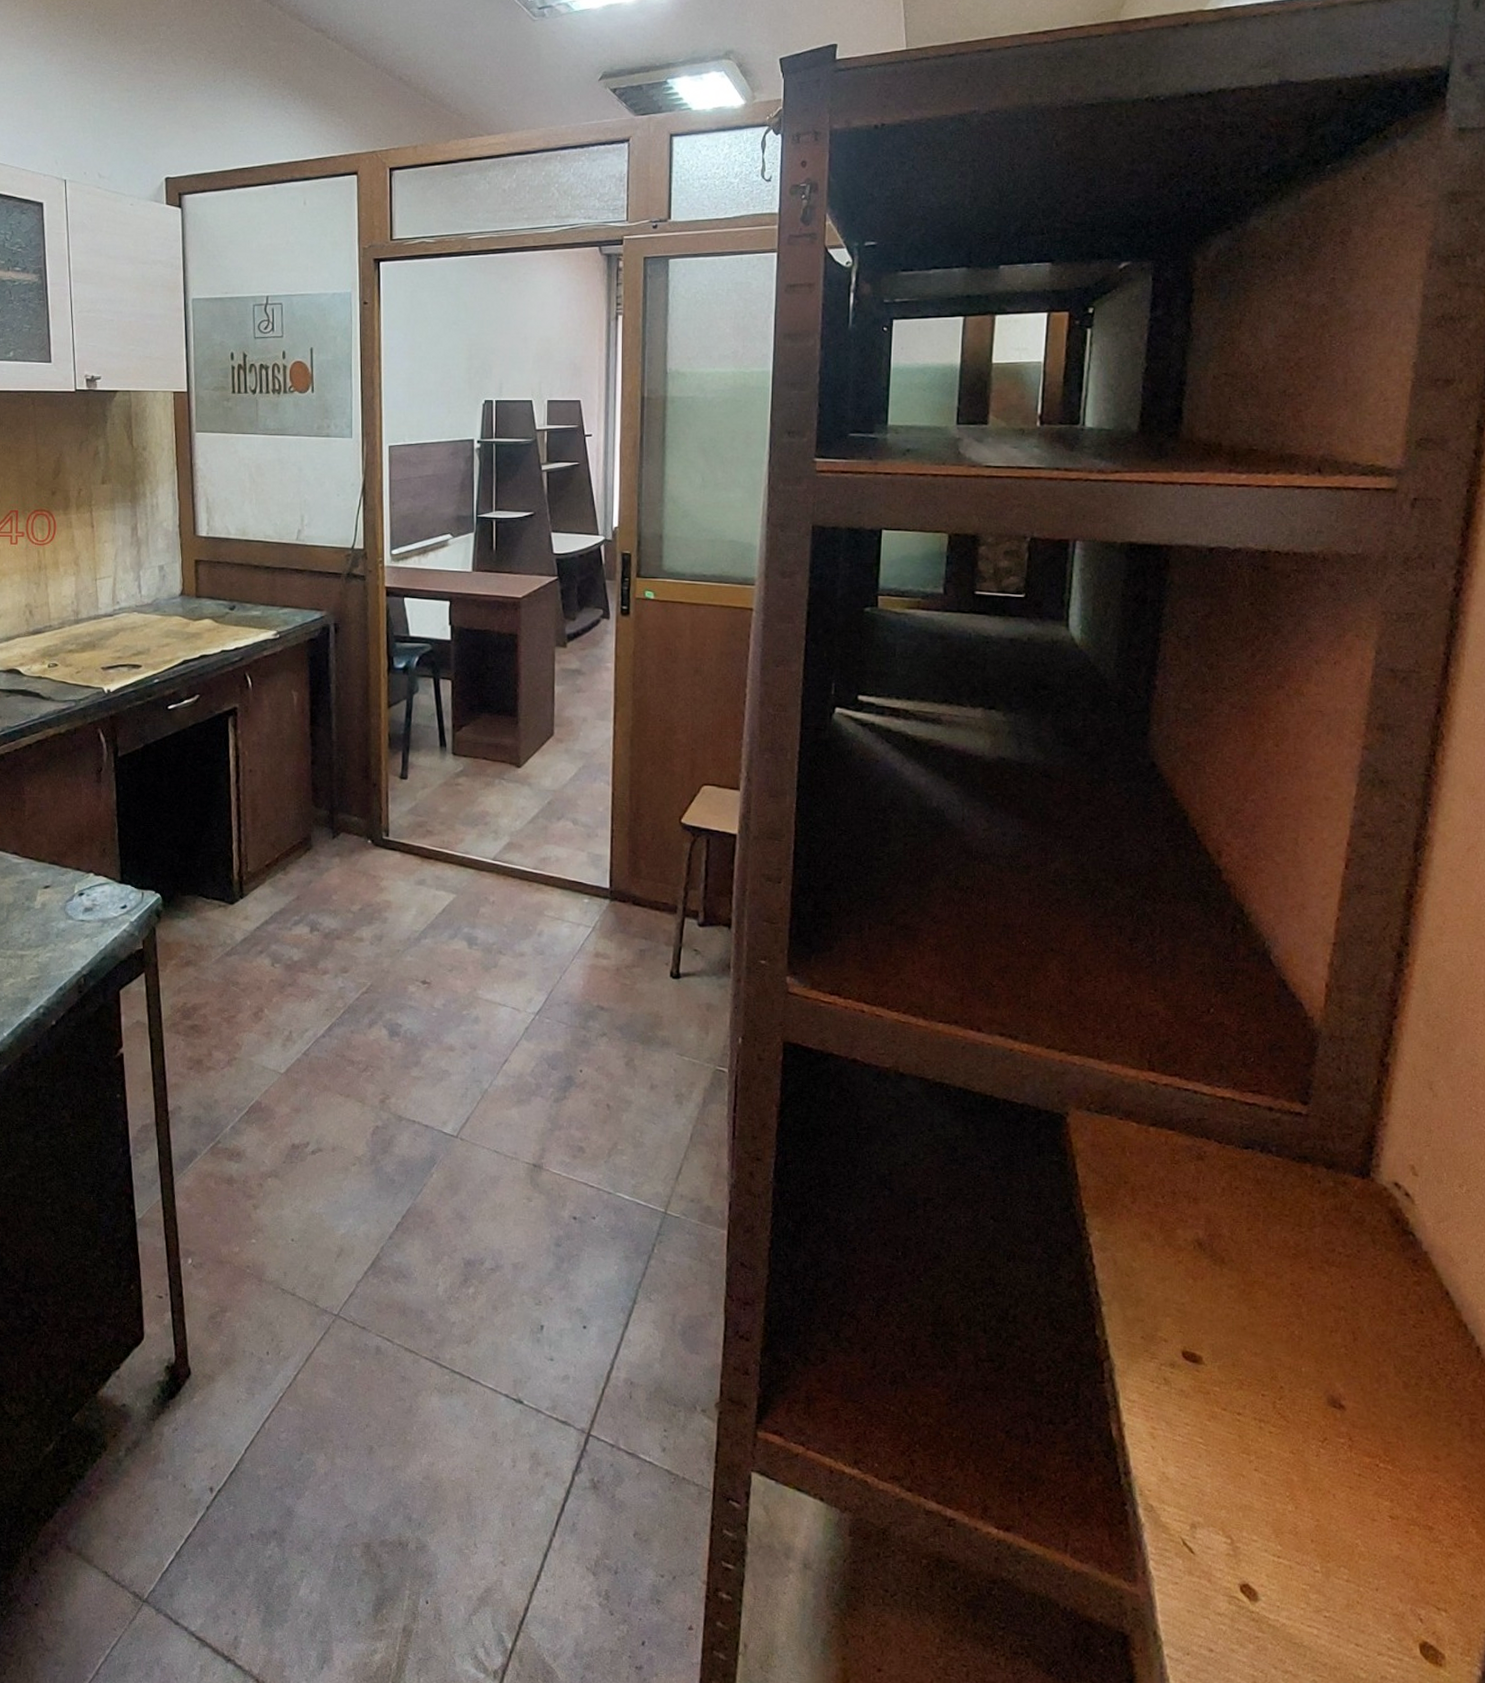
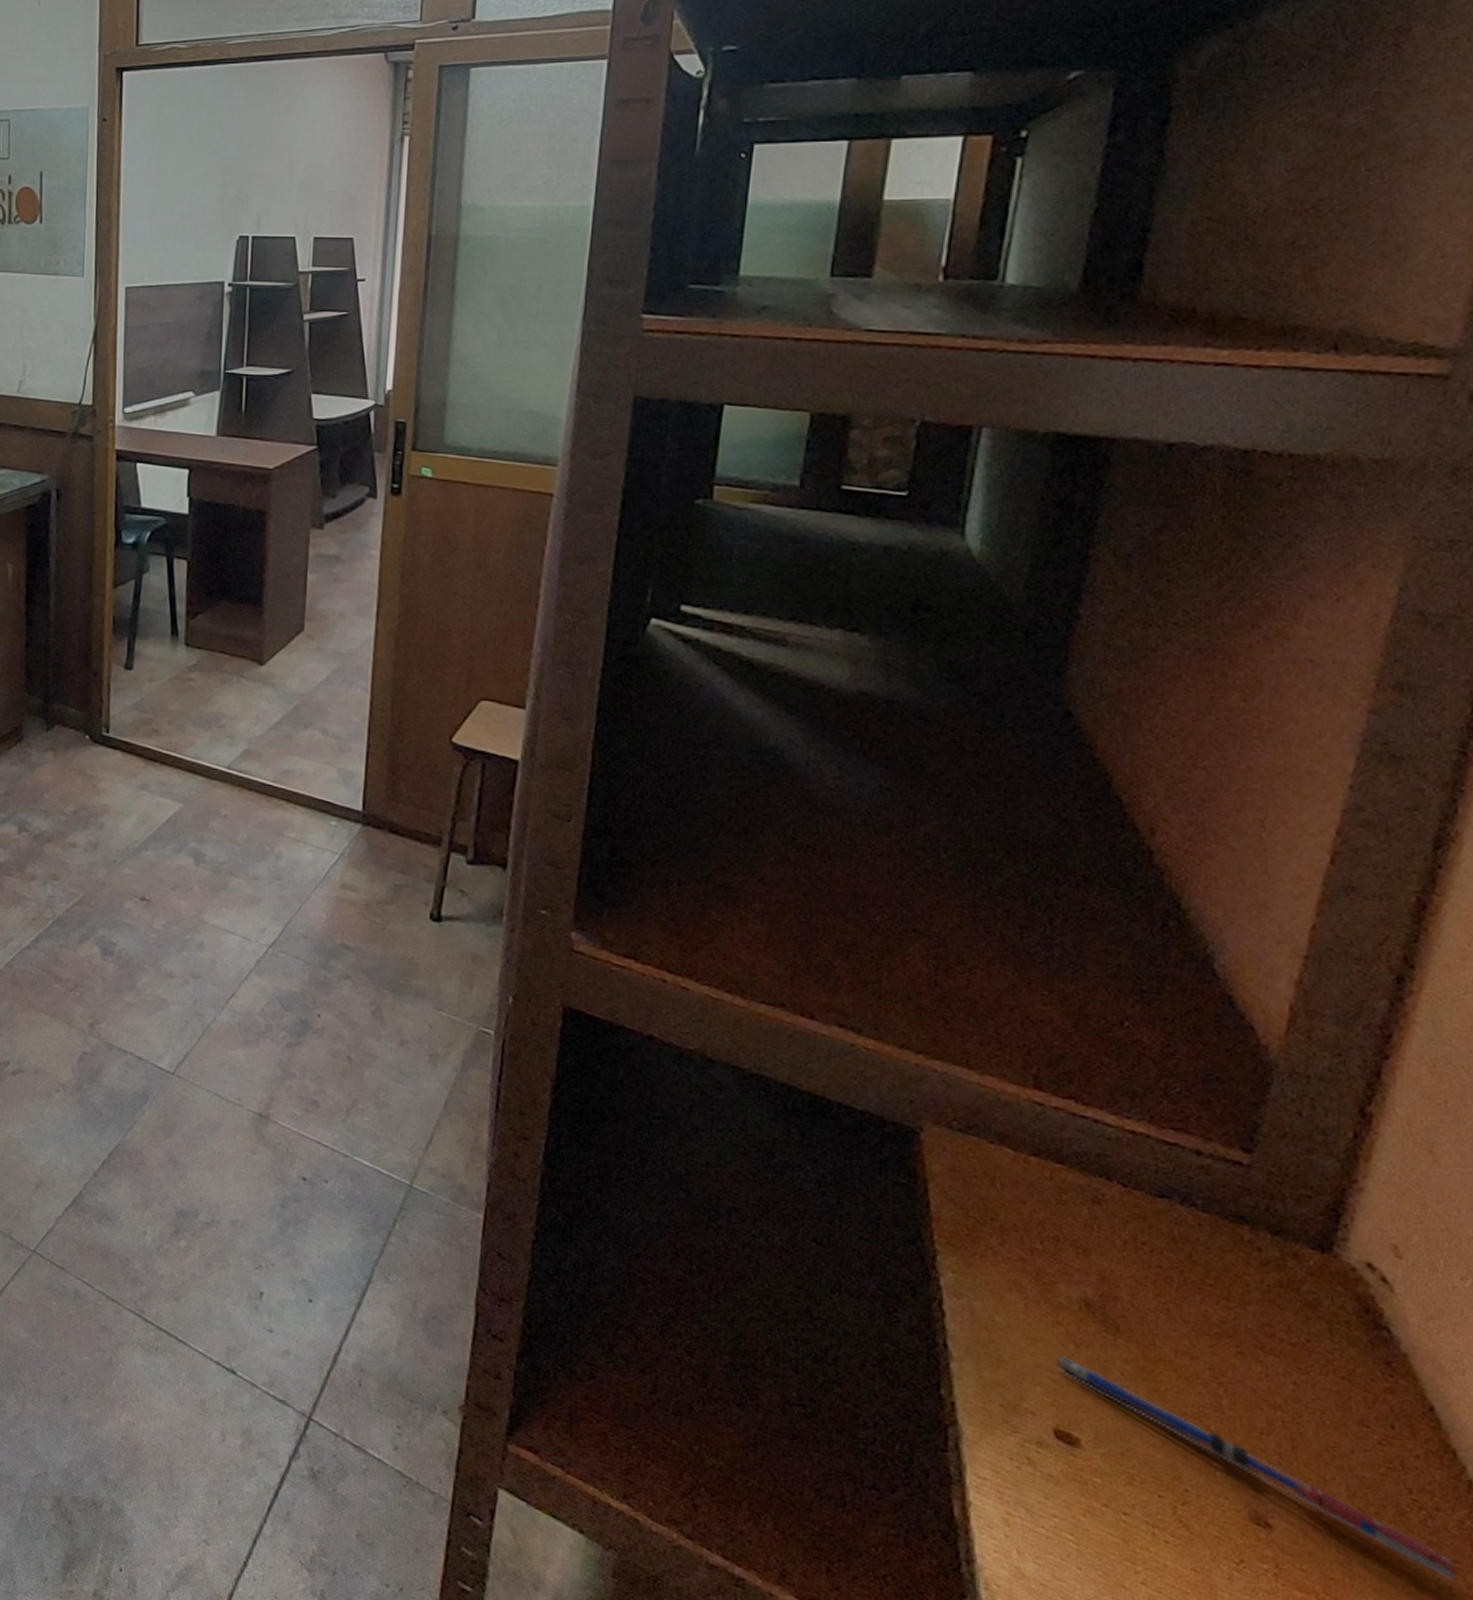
pen: none [1182,1288,1474,1431] -> present [1058,1354,1456,1582]

